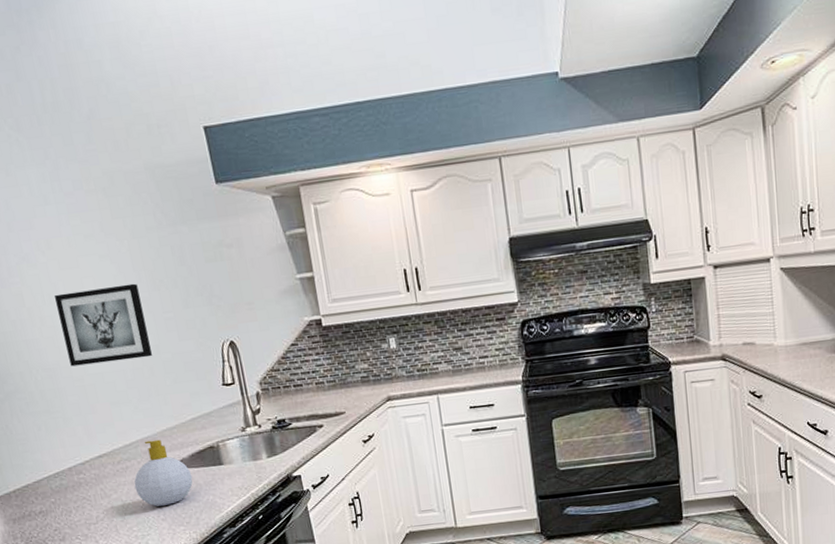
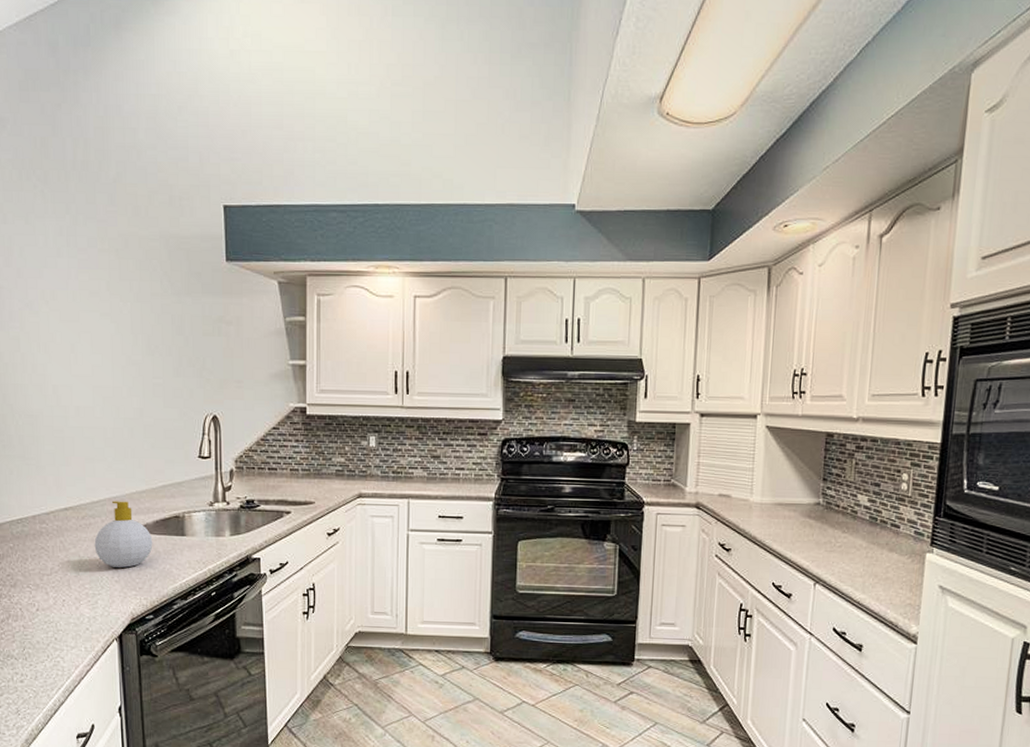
wall art: present [55,283,152,367] -> none [50,344,135,419]

